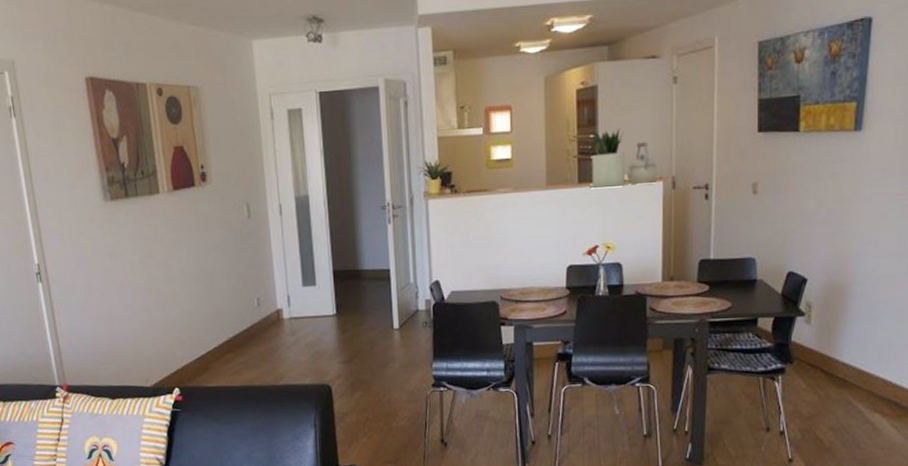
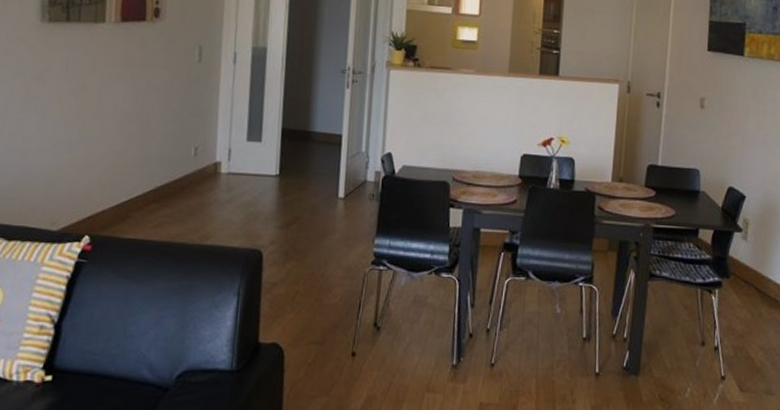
planter: present [590,127,629,189] -> none [550,27,587,84]
kettle: present [627,142,658,185] -> none [586,44,616,85]

